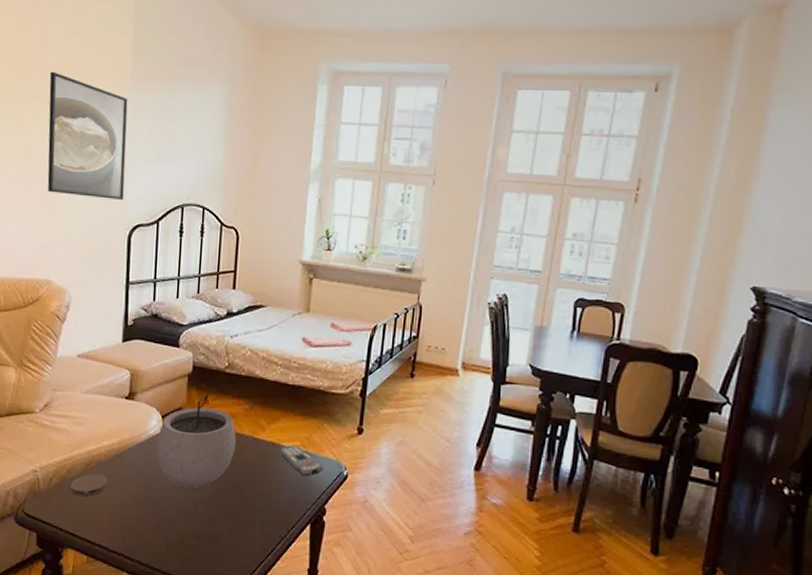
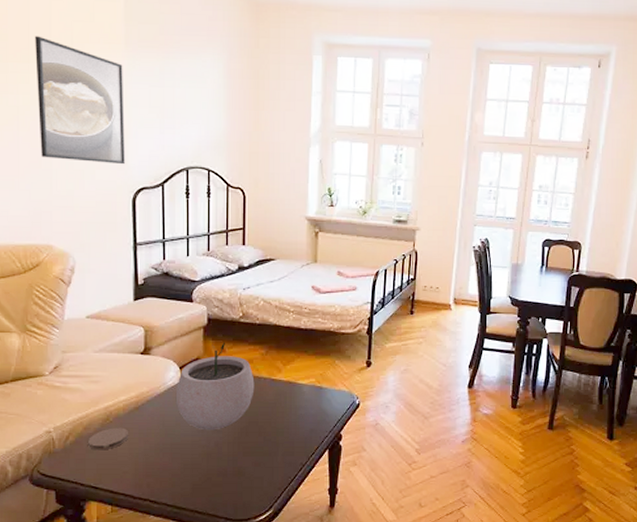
remote control: present [279,445,324,477] -> none [296,382,338,408]

